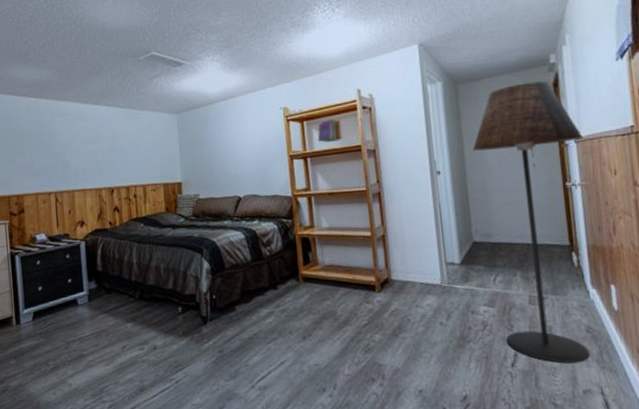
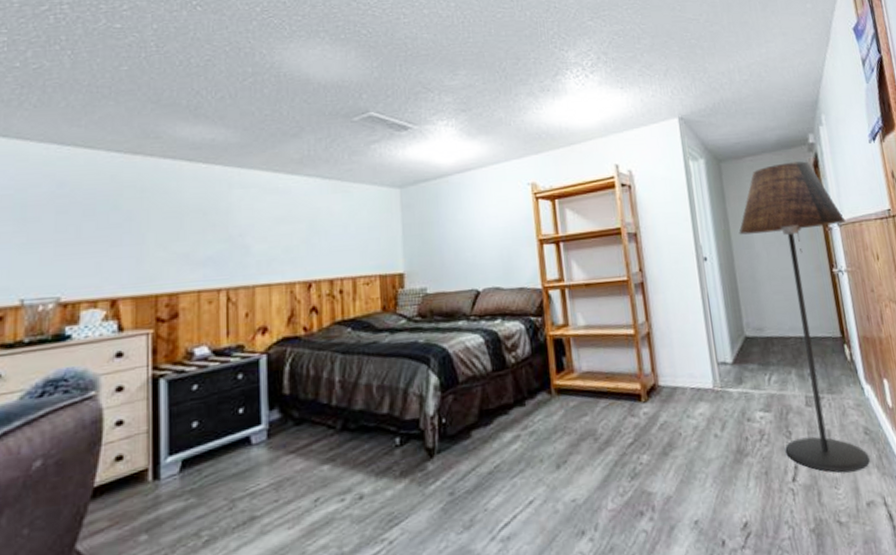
books: present [317,120,342,143] -> none [571,198,599,225]

